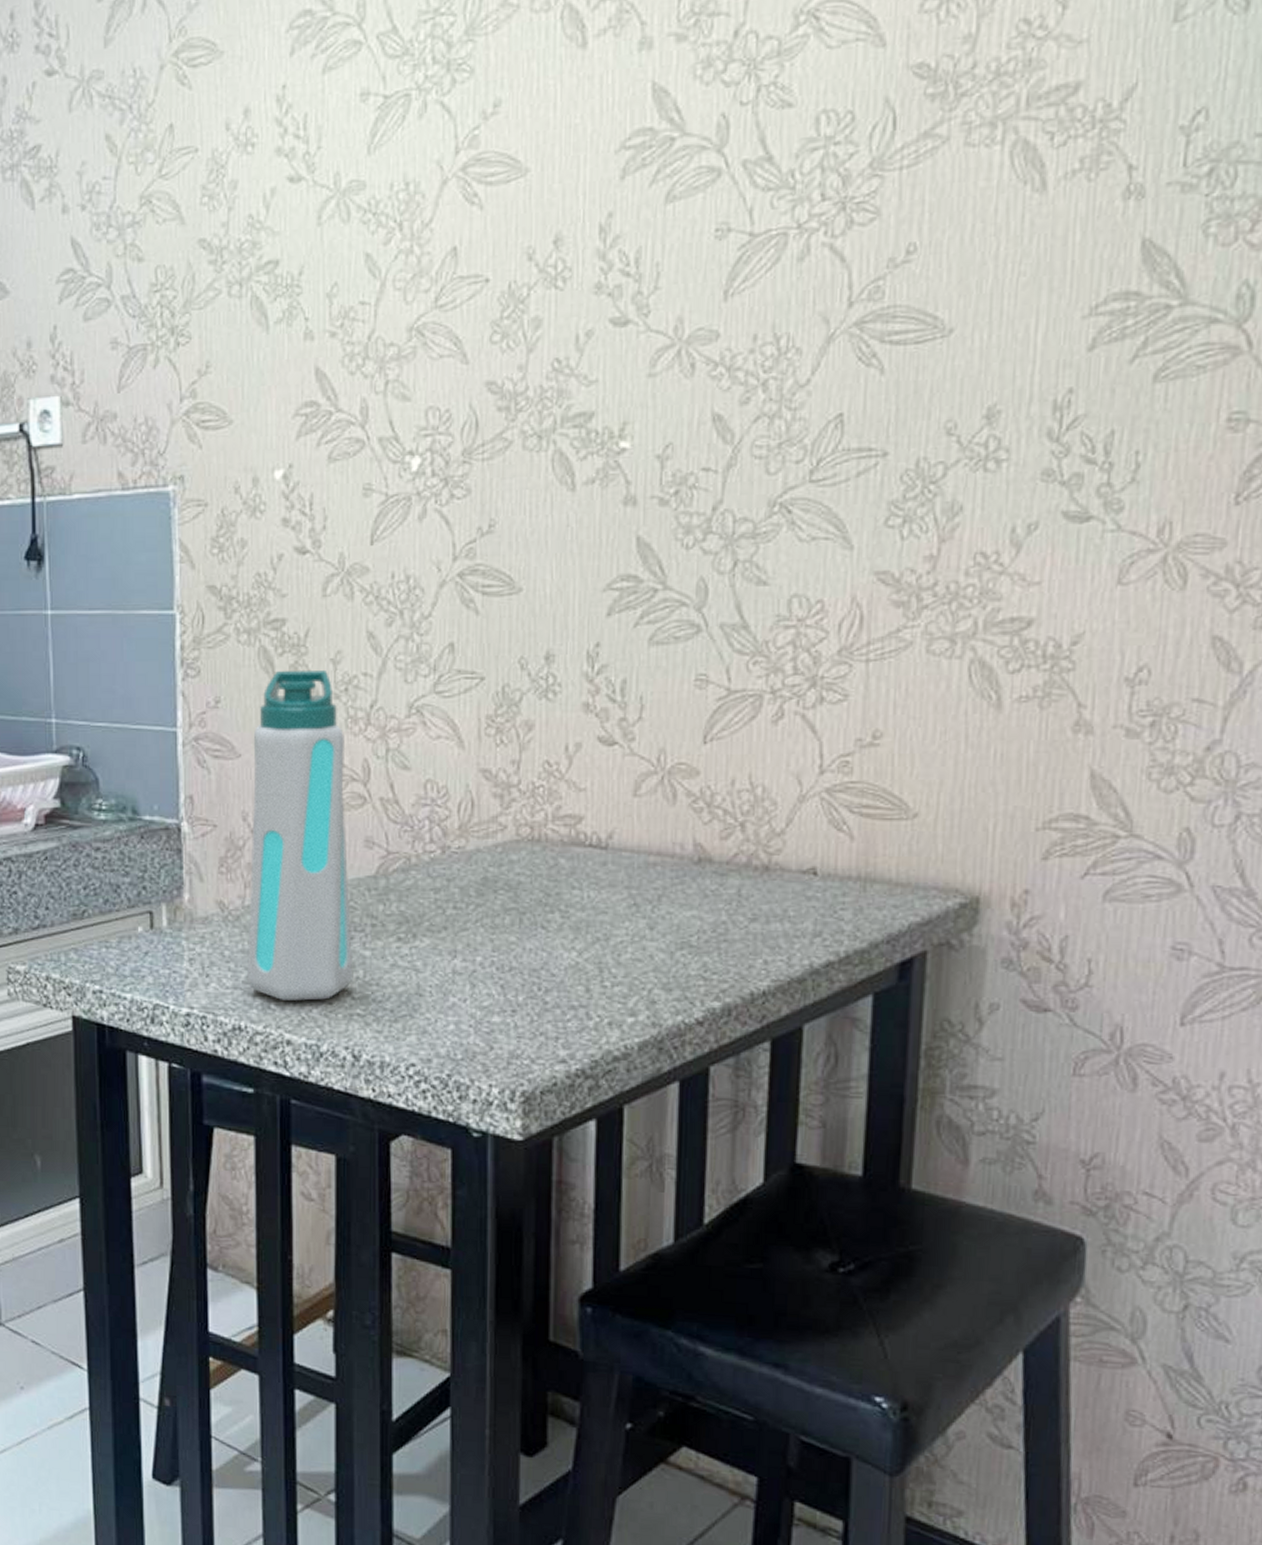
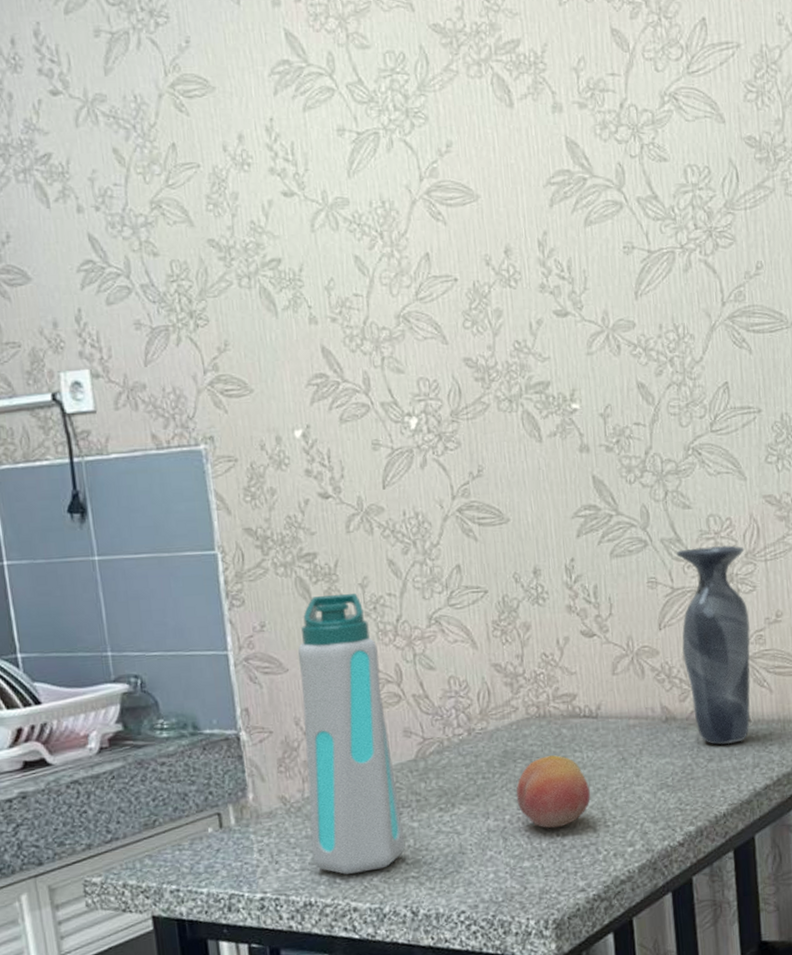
fruit: none [492,890,586,980] -> present [516,755,590,829]
vase: none [731,636,838,903] -> present [676,545,751,745]

